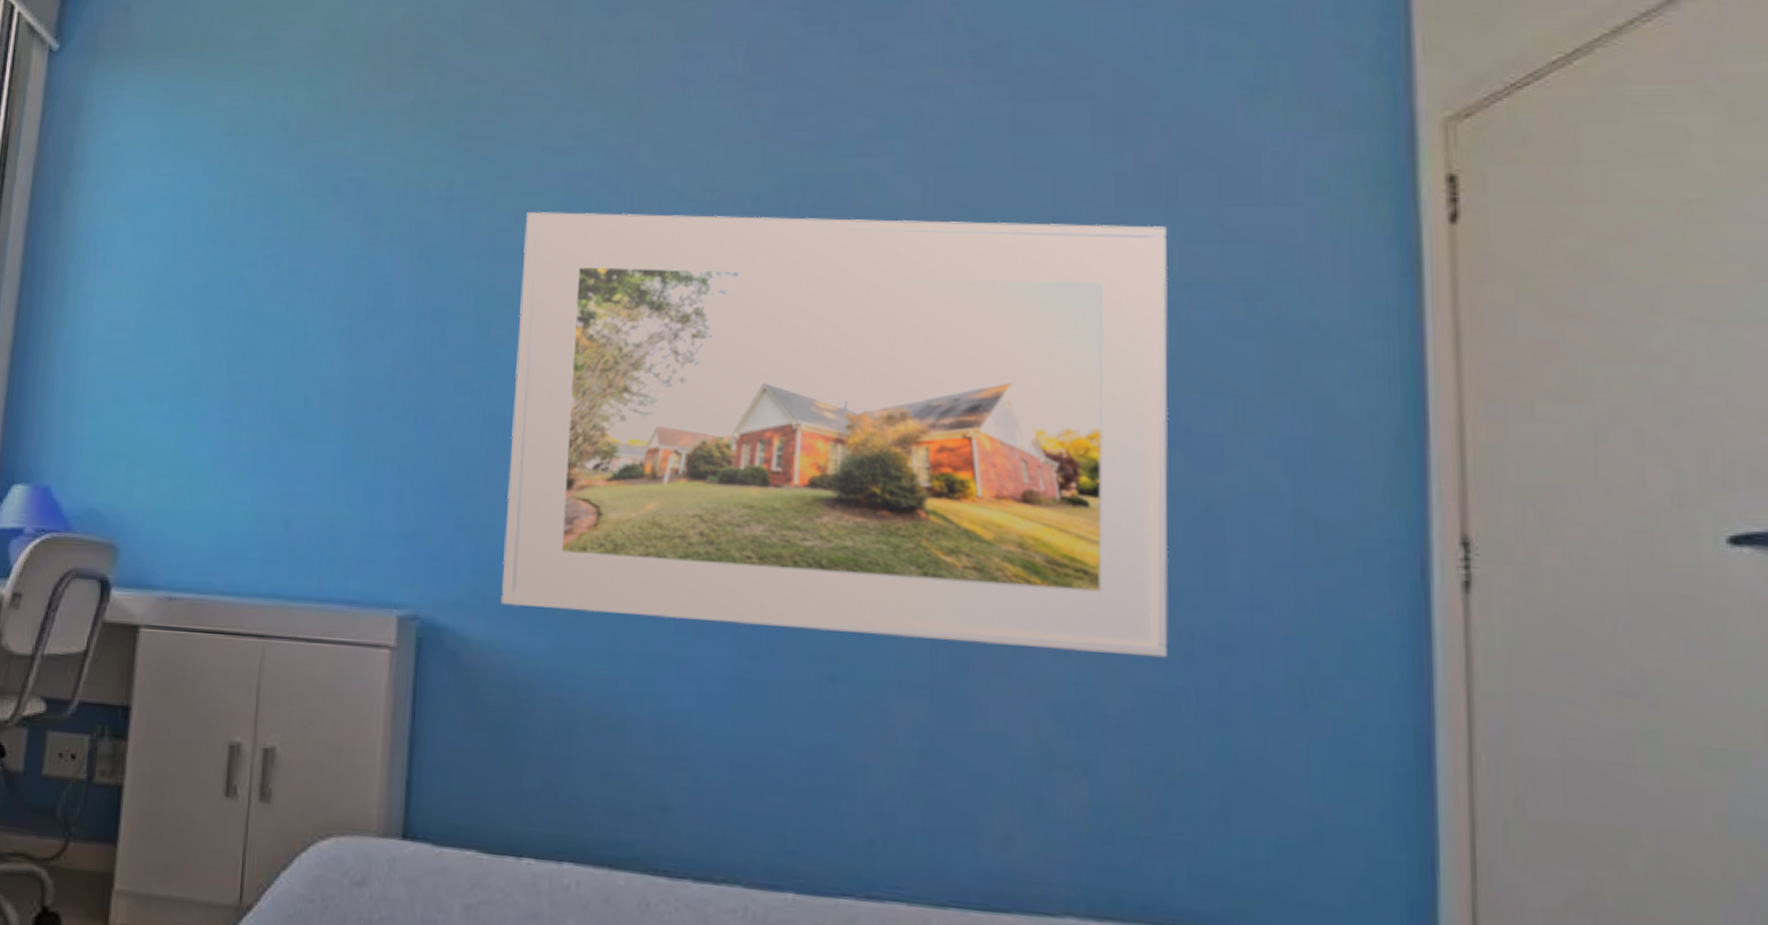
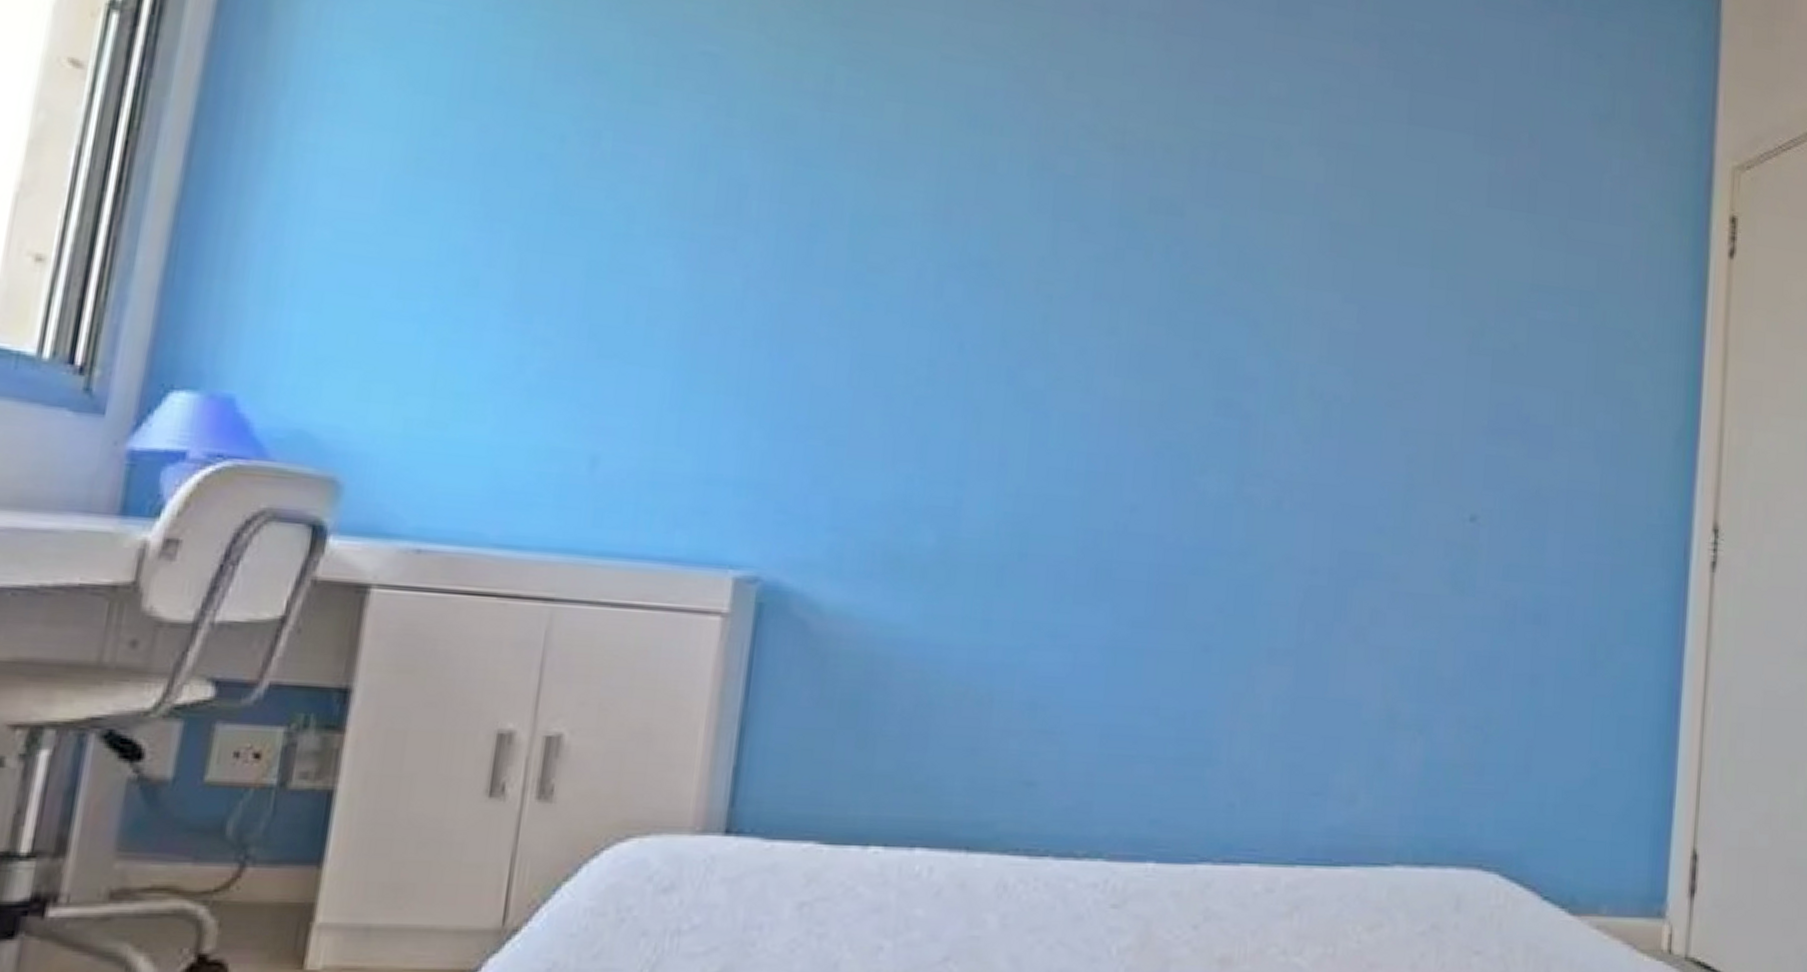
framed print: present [500,211,1169,658] -> none [861,125,1526,626]

